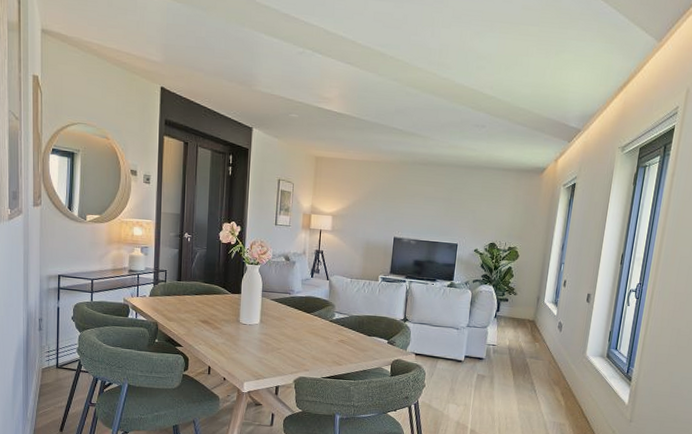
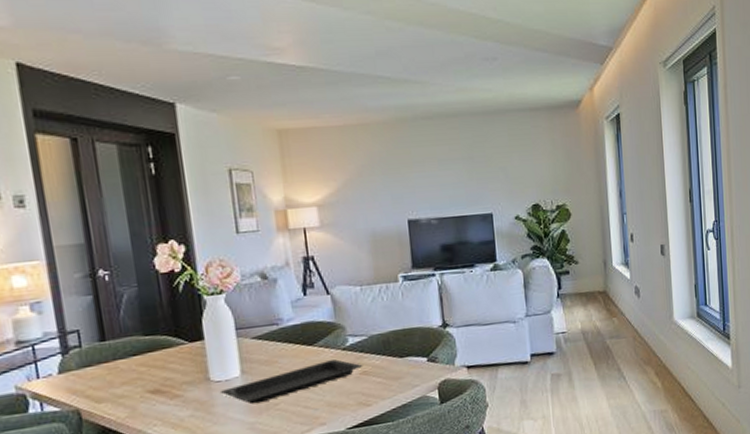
serving tray: none [244,326,342,346] -> present [219,359,363,405]

